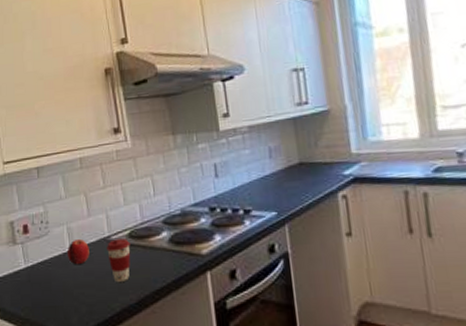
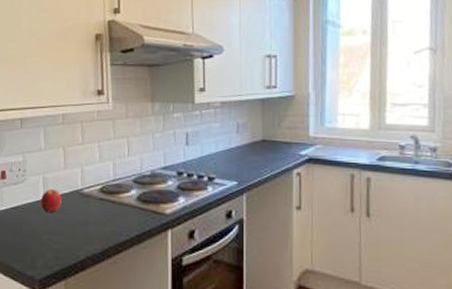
coffee cup: present [107,238,131,282] -> none [78,192,101,232]

